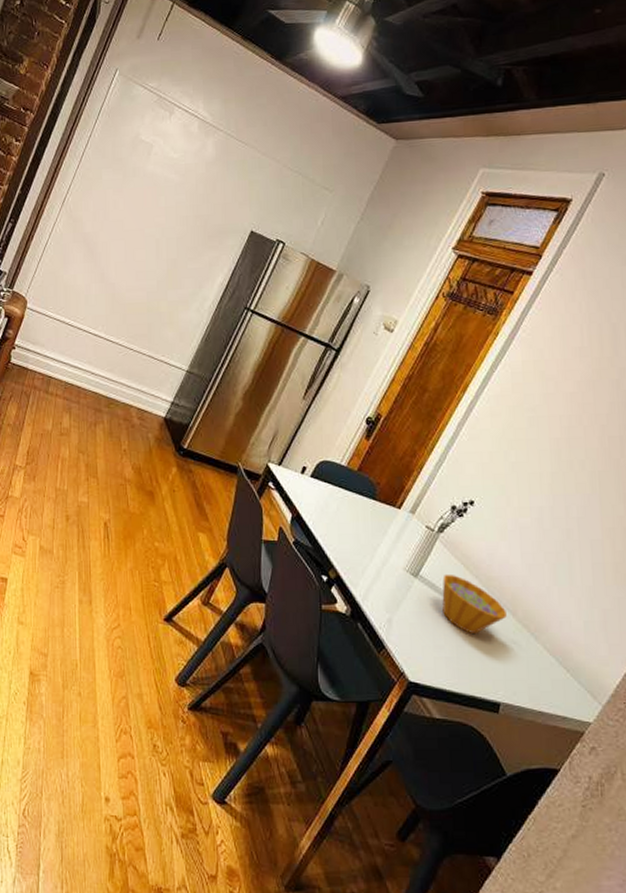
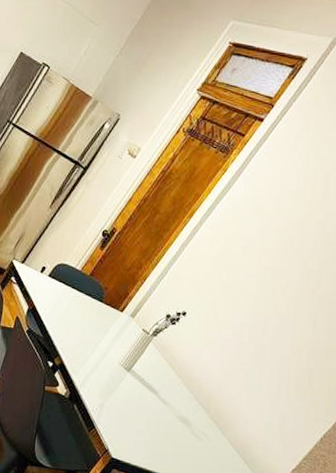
bowl: present [442,574,507,633] -> none [147,371,201,424]

